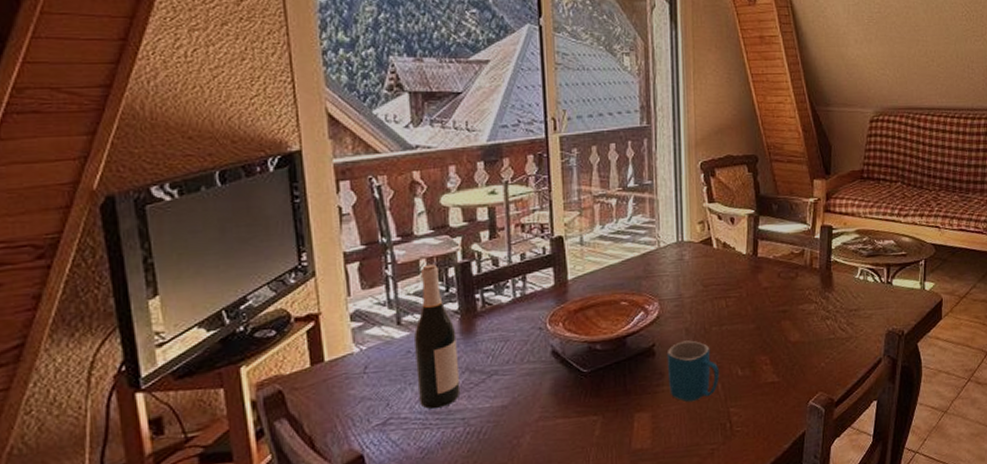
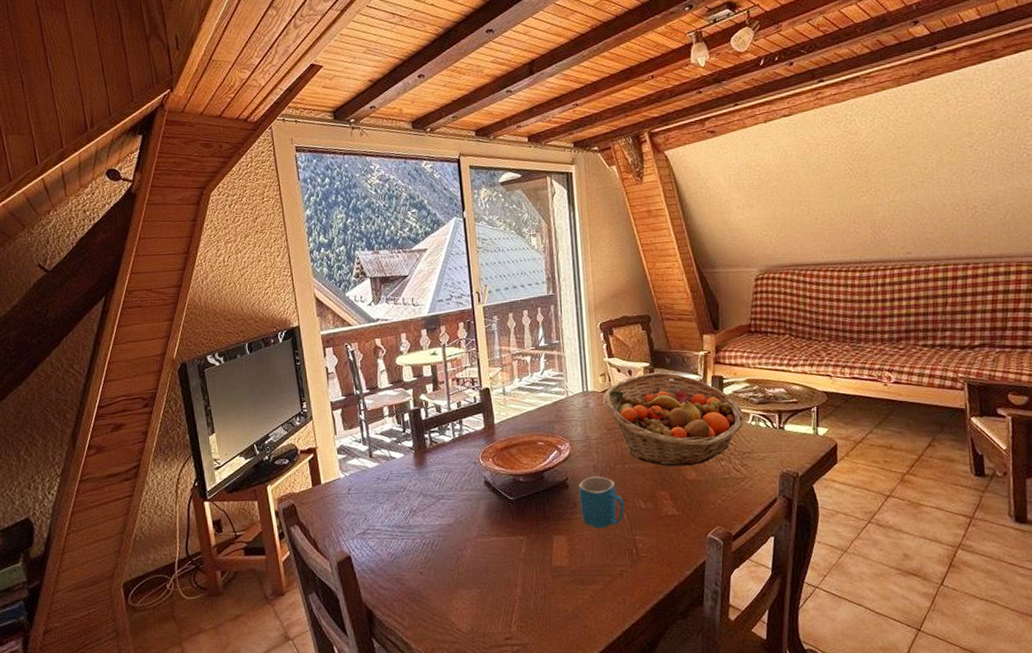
wine bottle: present [413,264,461,409] -> none [381,411,417,523]
fruit basket: none [700,220,852,327] -> present [602,372,744,467]

